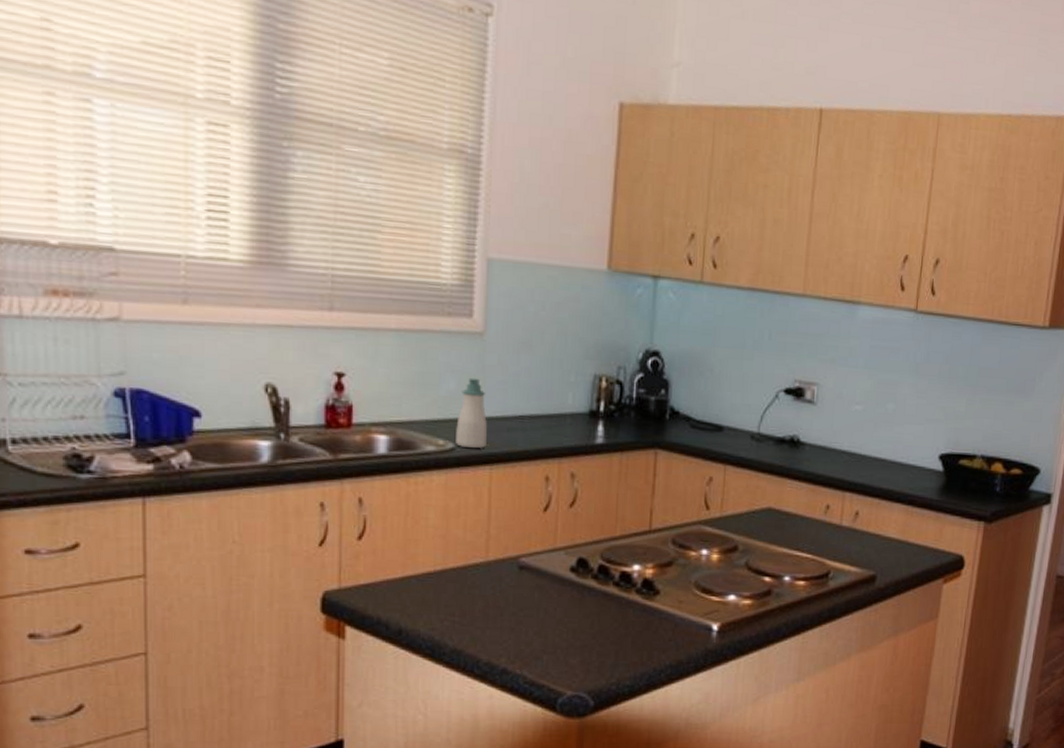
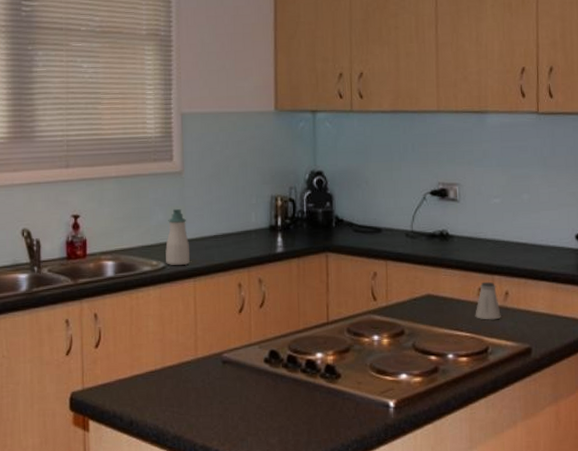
saltshaker: none [819,498,848,542] -> present [475,281,501,320]

